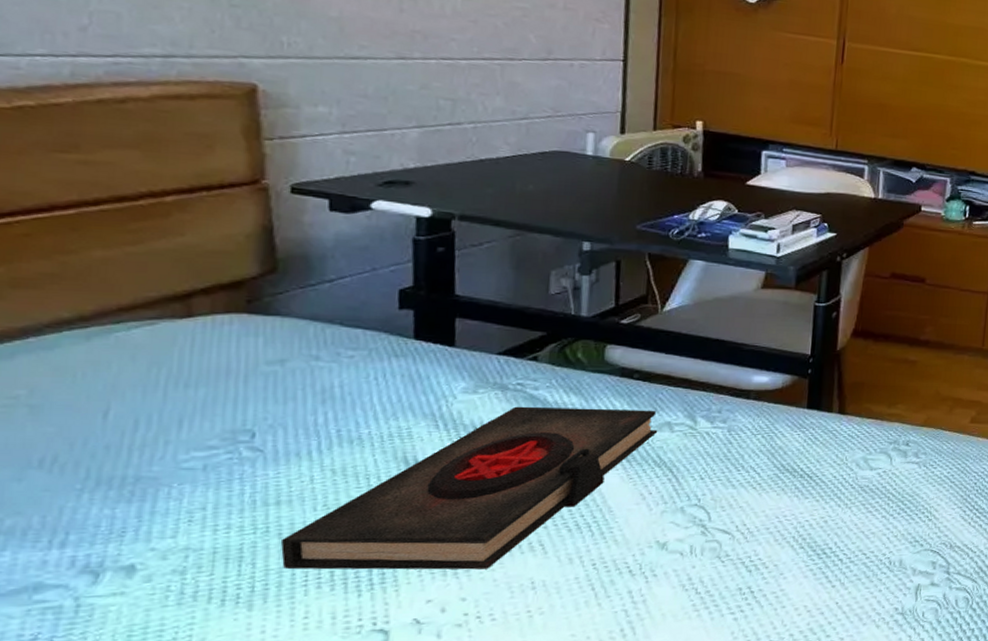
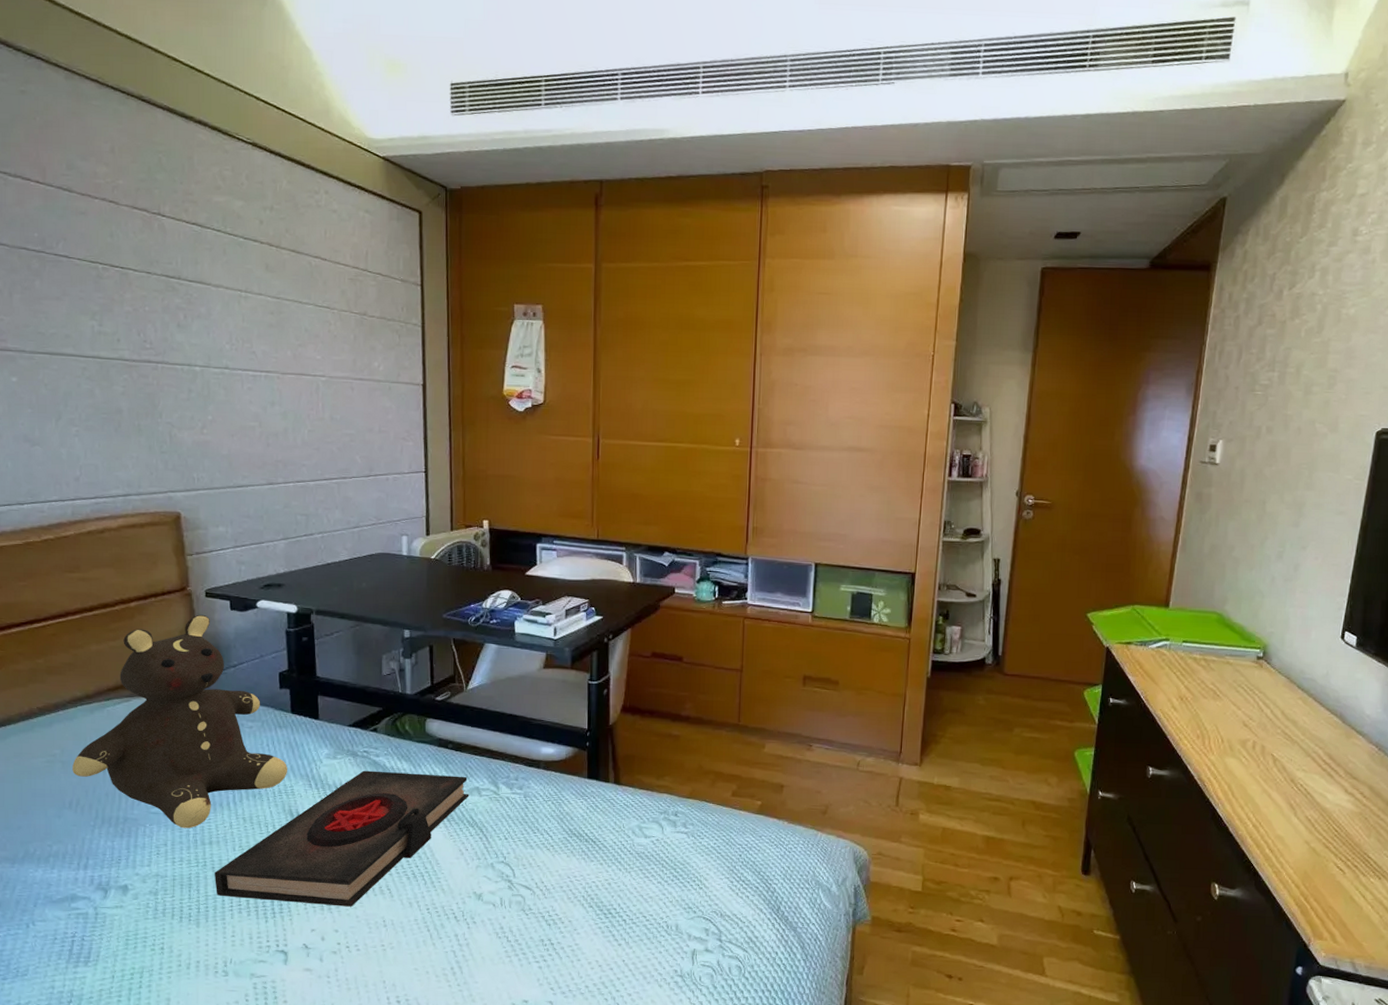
teddy bear: none [47,215,404,486] -> present [72,614,287,828]

